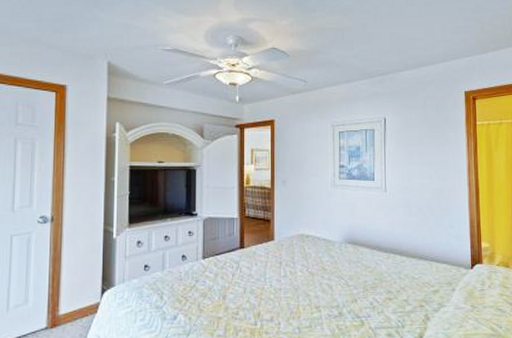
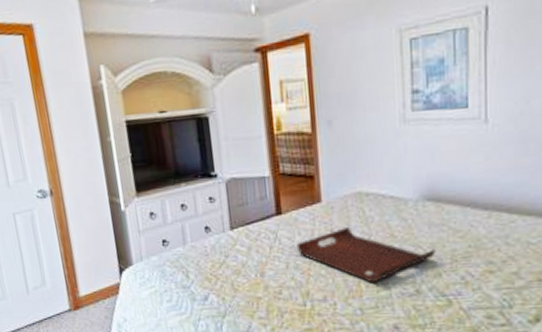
serving tray: none [253,261,353,307] -> present [296,227,436,283]

